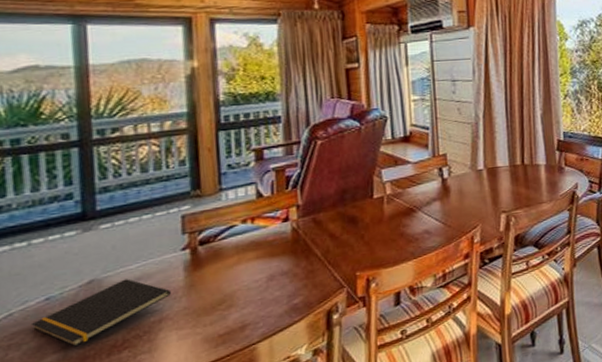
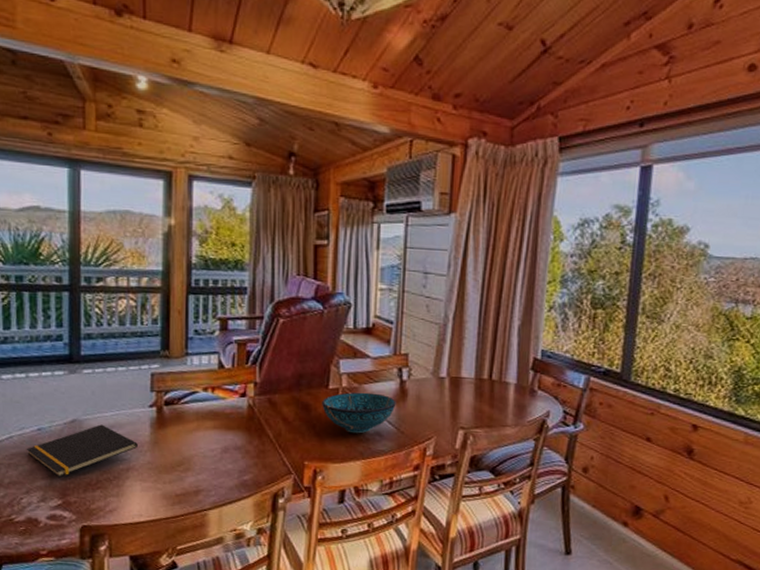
decorative bowl: none [368,194,441,236] -> present [322,392,396,434]

